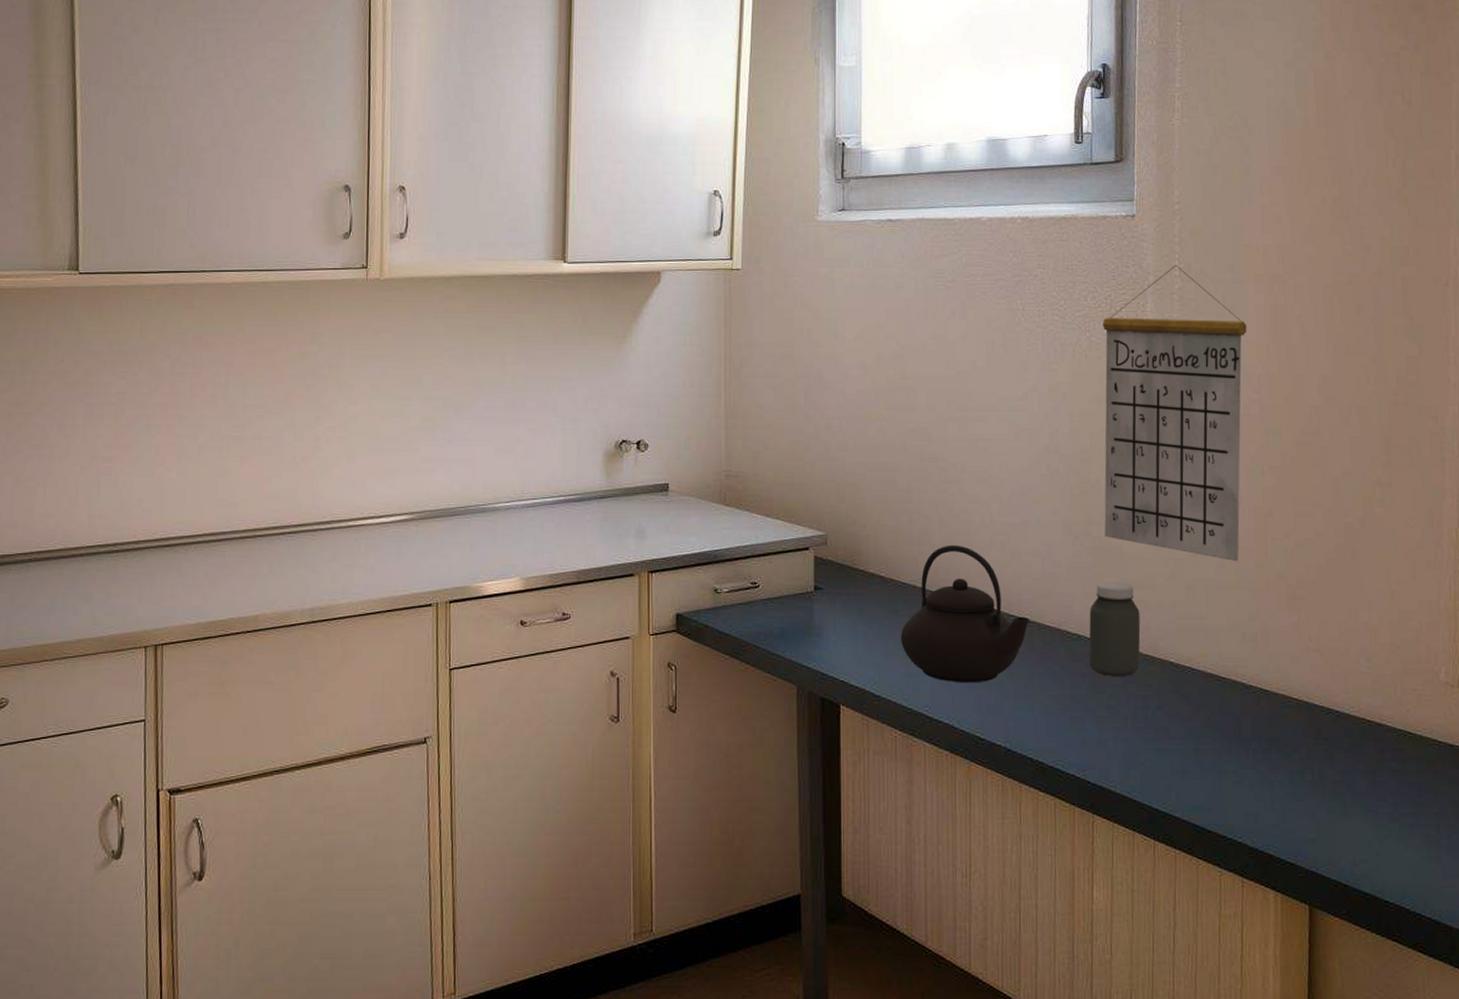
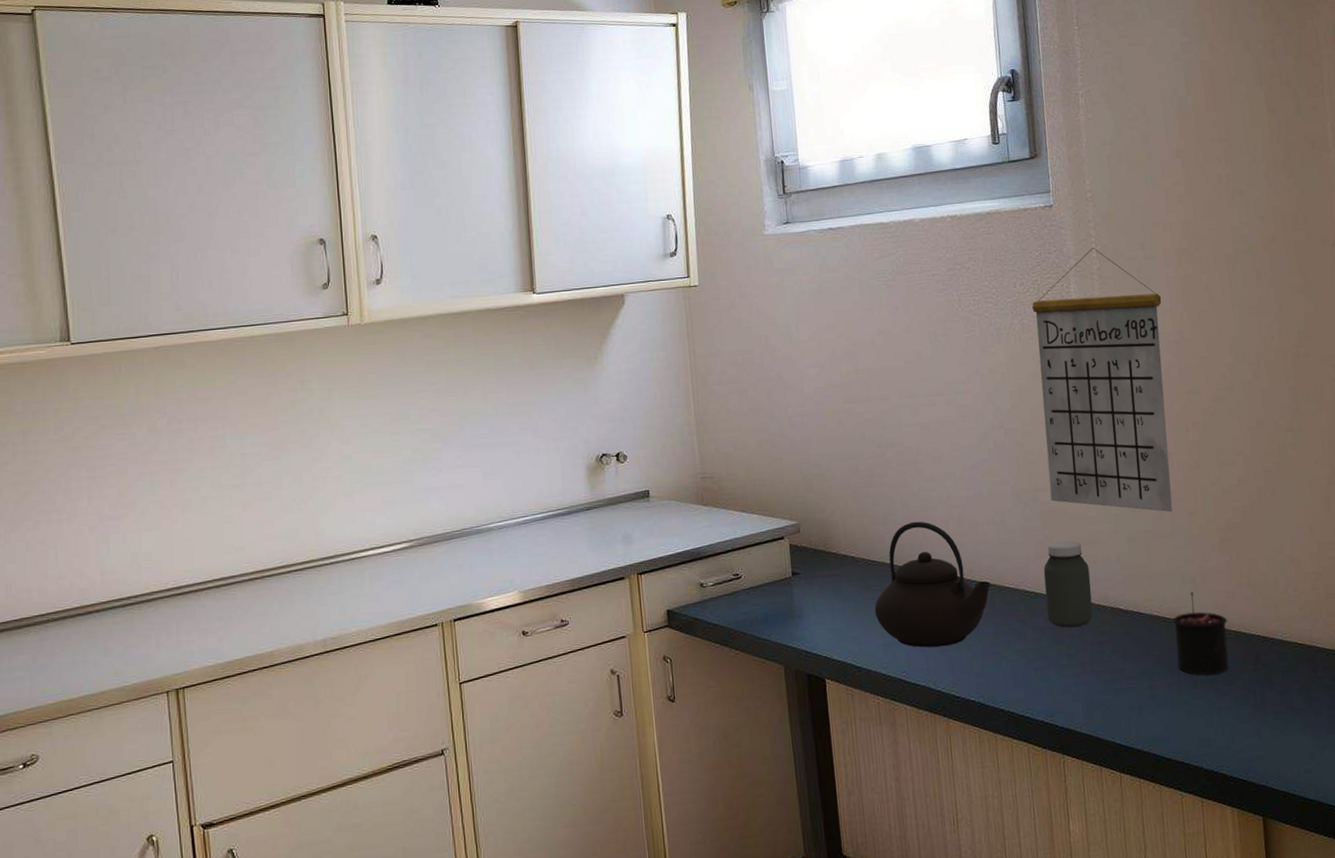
candle: none [1228,651,1289,744] -> present [1172,592,1229,675]

